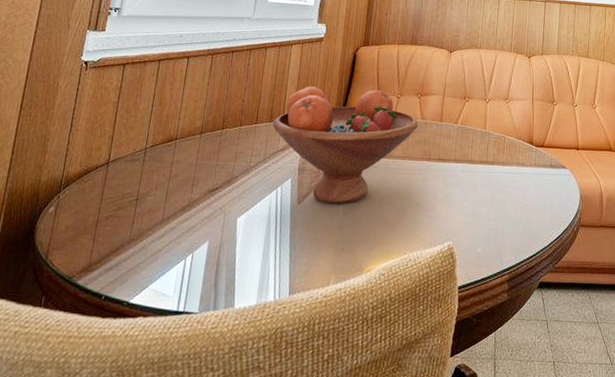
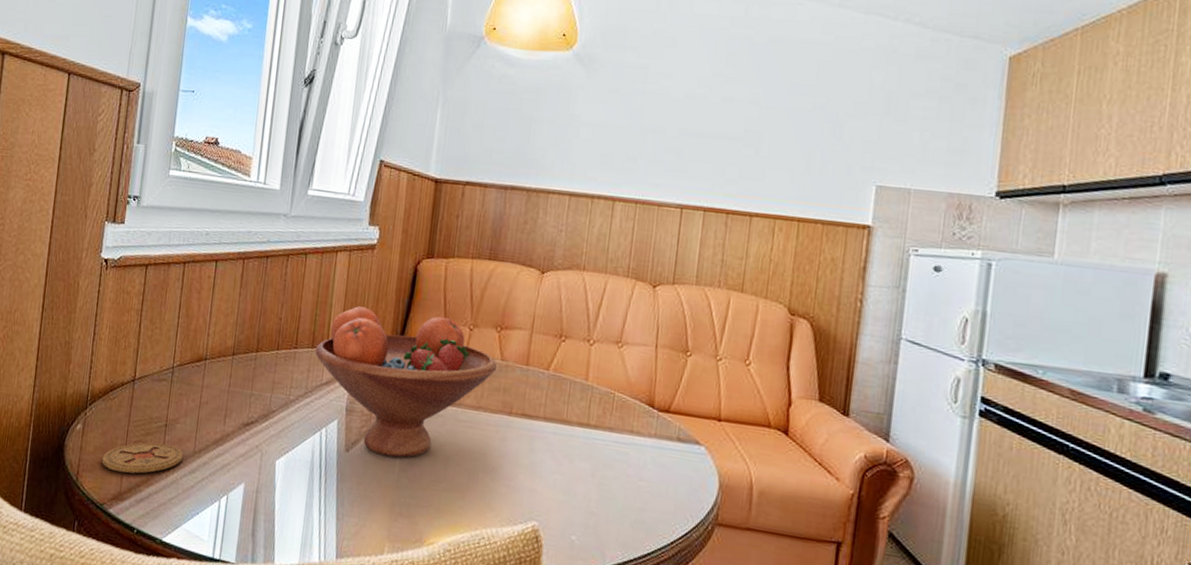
coaster: none [73,215,153,246] -> present [102,442,183,474]

